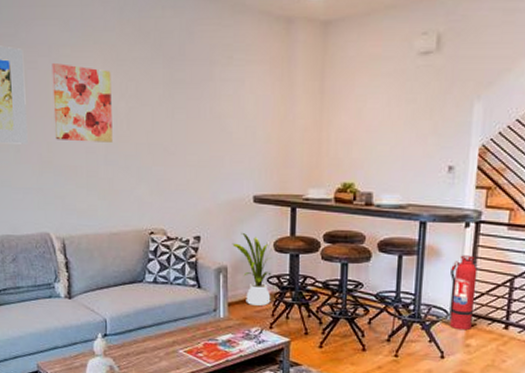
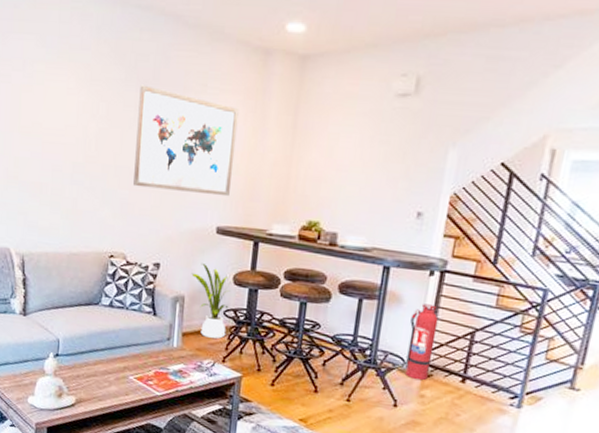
wall art: present [52,62,113,142] -> none [22,77,84,162]
wall art: none [167,61,266,165] -> present [133,85,239,197]

